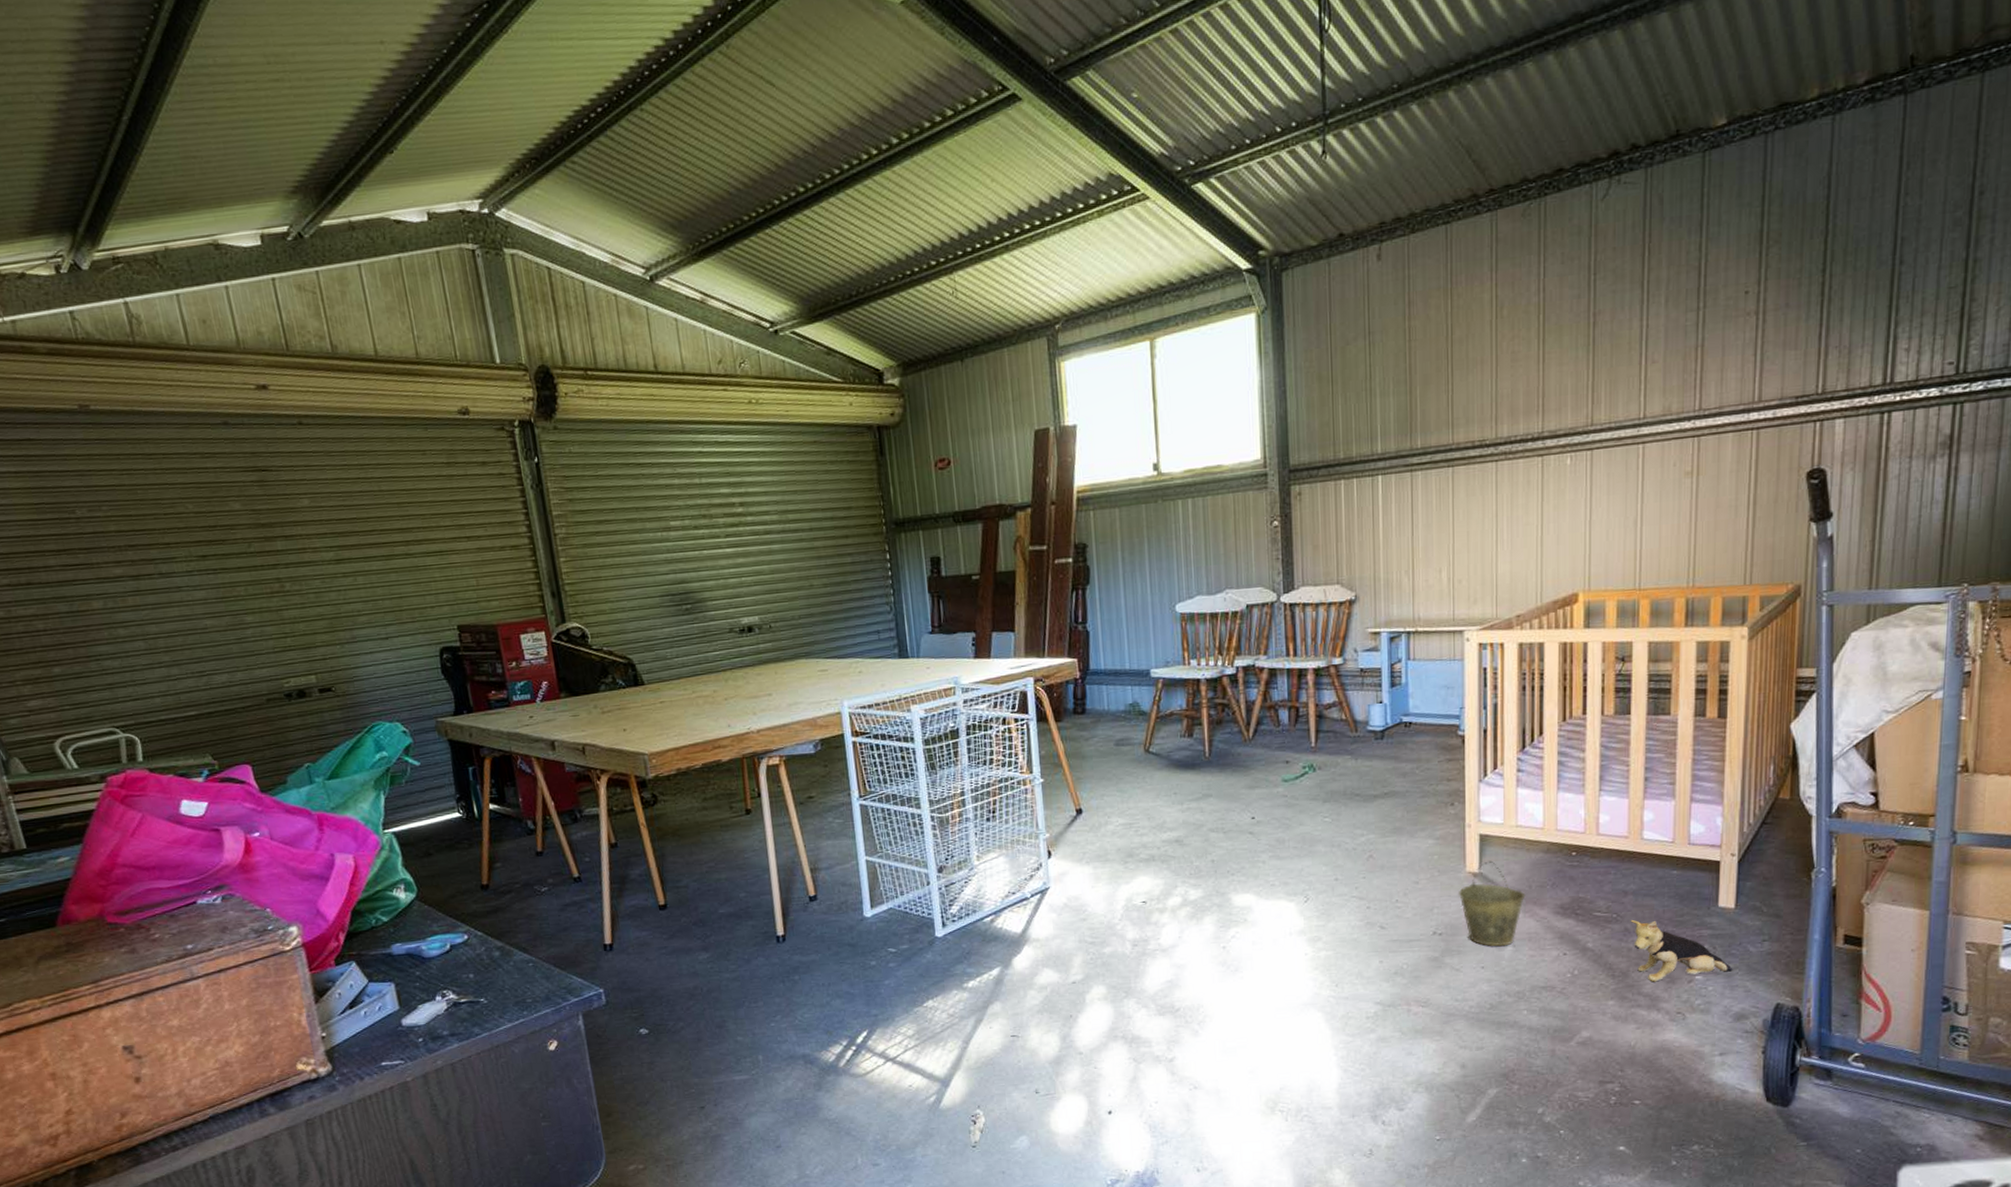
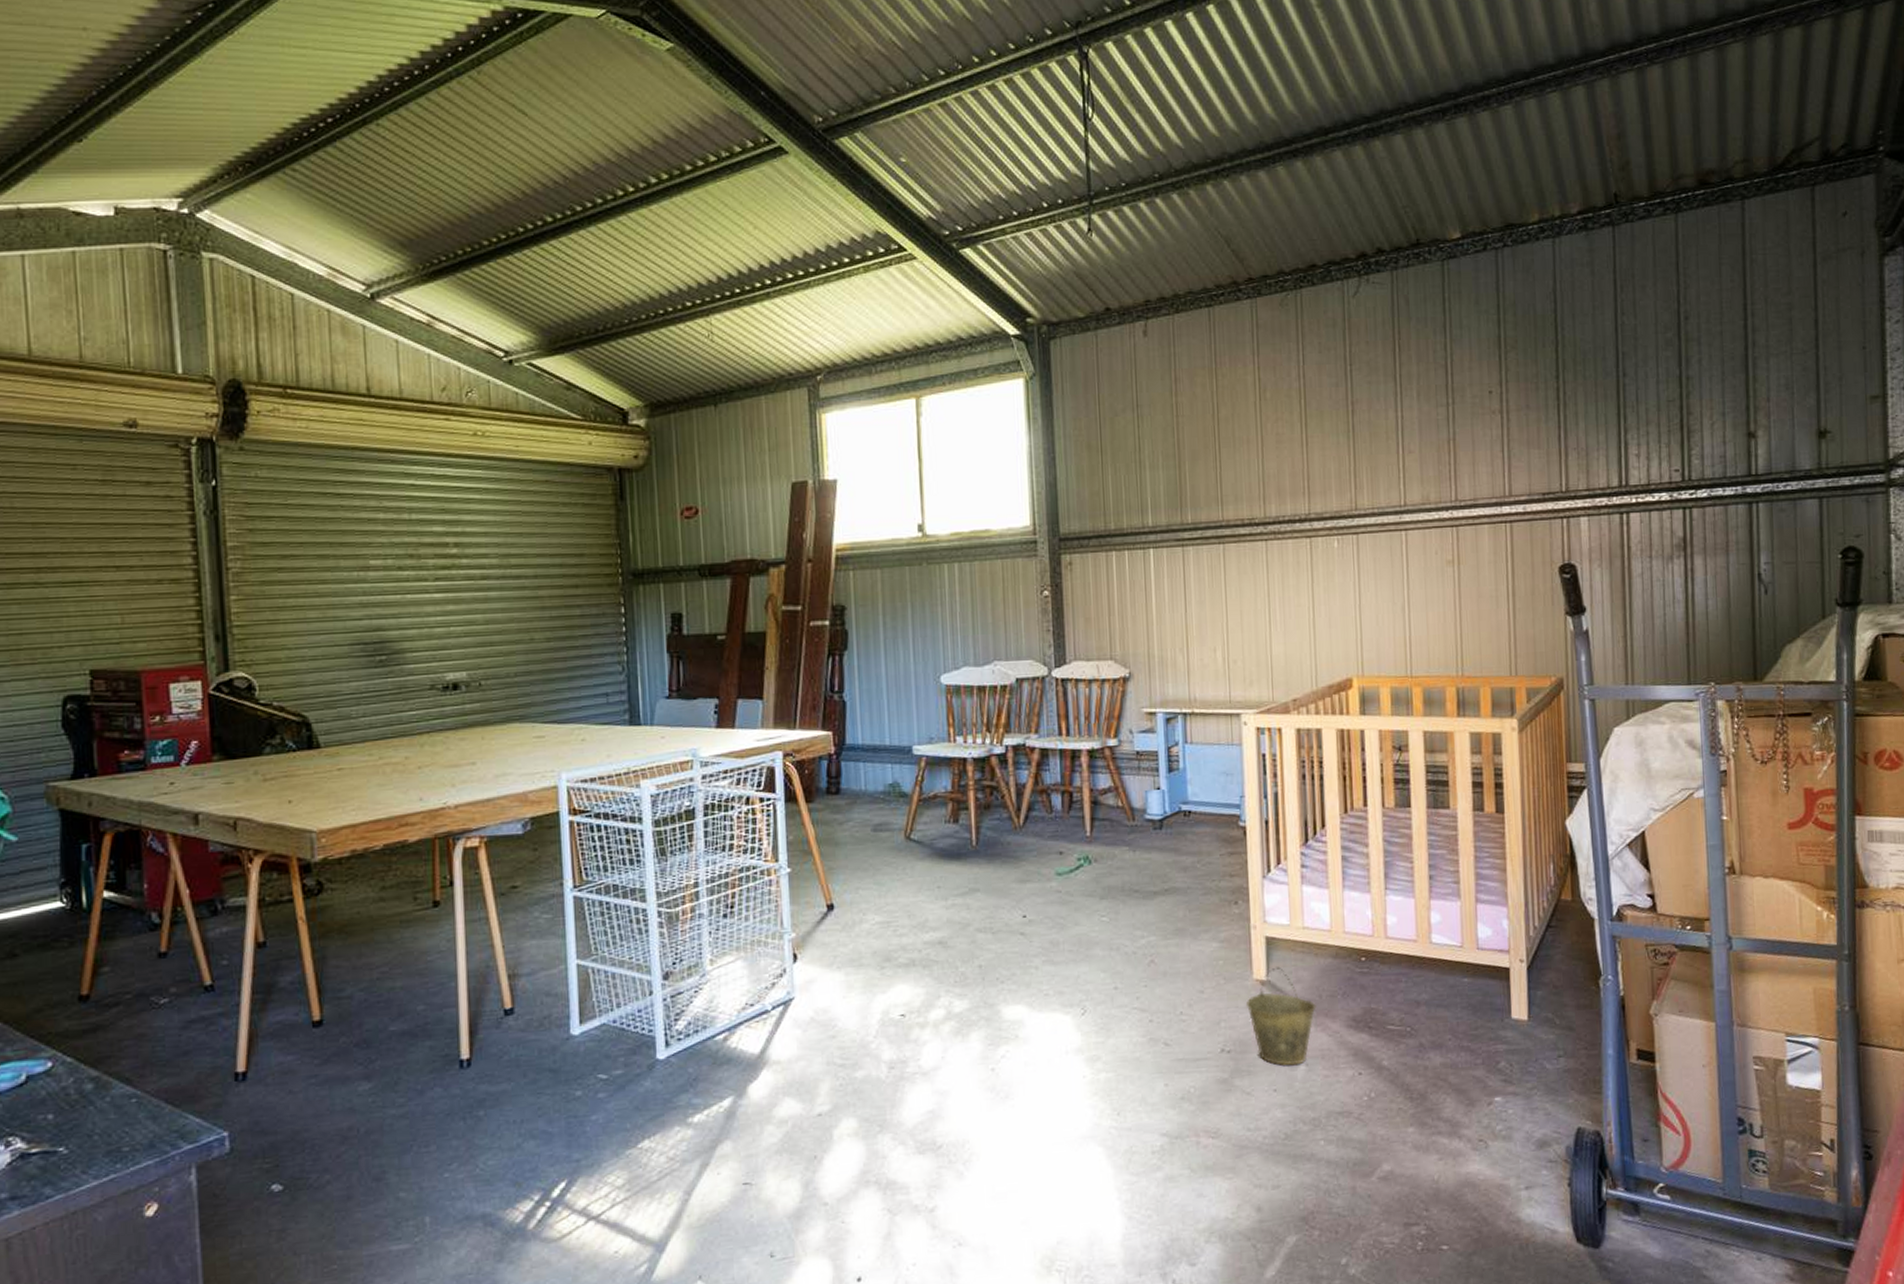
plush toy: present [1630,919,1733,982] -> none [1424,1033,1532,1105]

